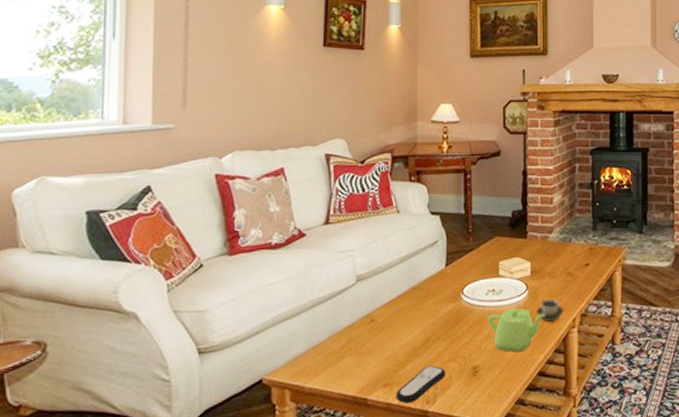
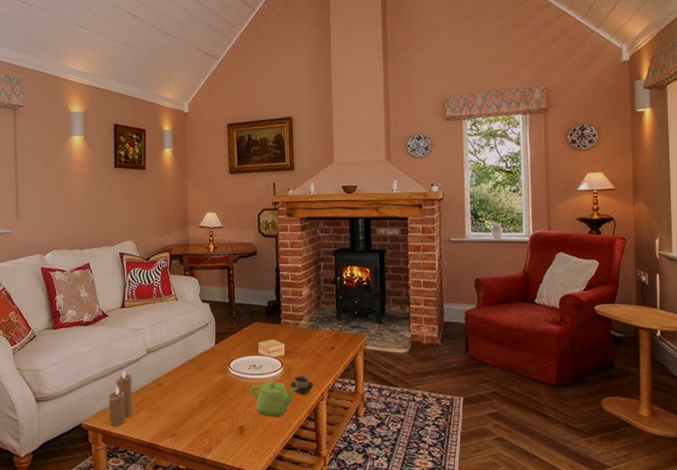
candle: none [301,305,336,379] -> present [108,370,133,426]
remote control: present [395,365,446,404] -> none [180,423,218,452]

